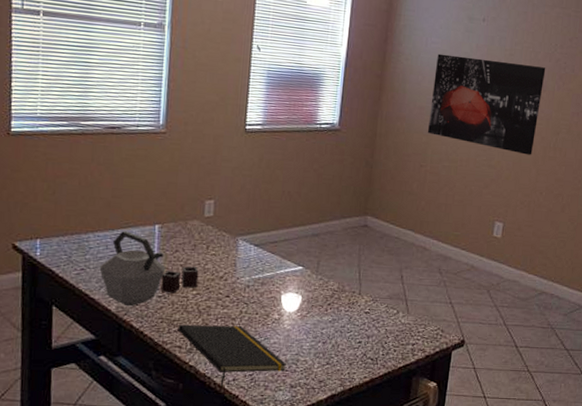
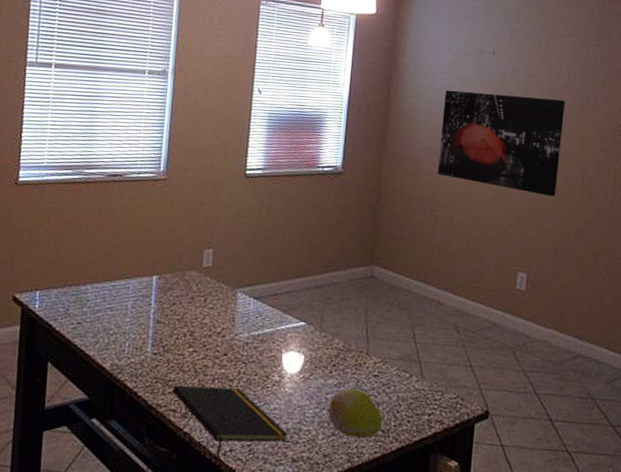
kettle: present [99,230,199,306] -> none [95,281,196,363]
fruit: none [323,324,372,365] -> present [328,389,383,438]

